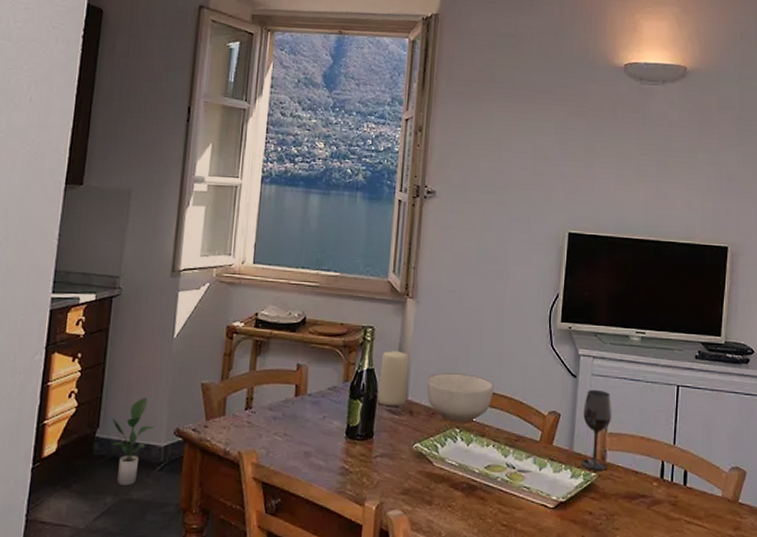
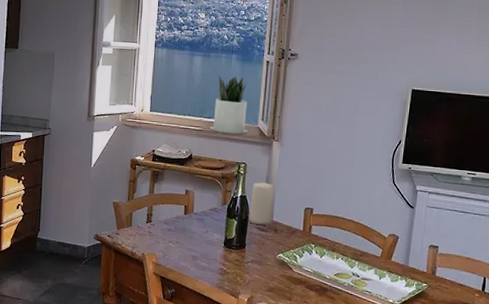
potted plant: present [111,396,154,487] -> none [48,210,80,274]
planter: none [328,218,376,292] -> present [209,76,248,136]
bowl: present [426,373,494,423] -> none [288,200,344,240]
wine glass: present [581,390,613,471] -> none [415,219,443,282]

